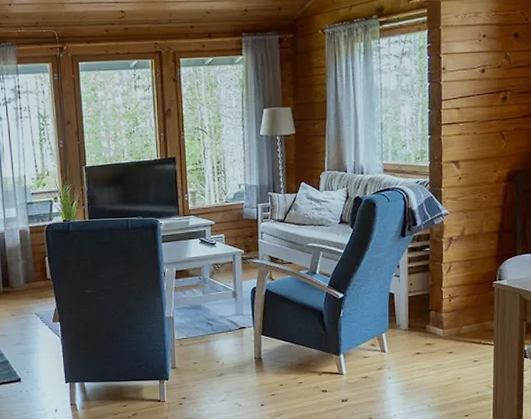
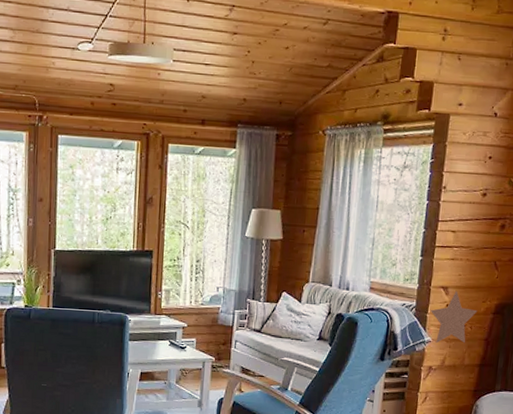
decorative star: none [445,163,490,216] -> present [431,290,478,344]

